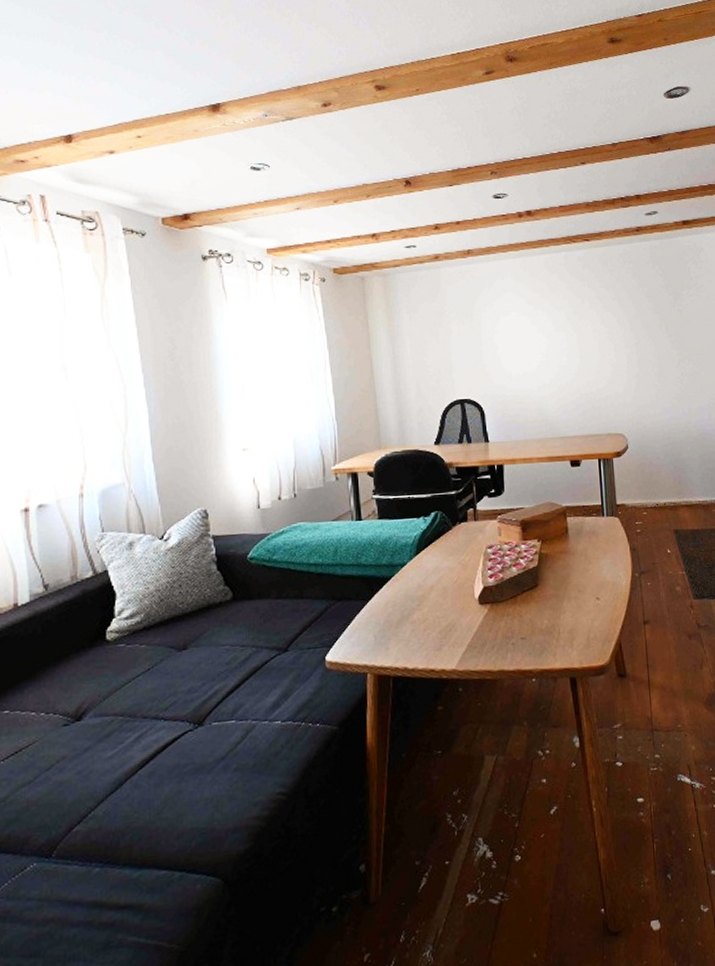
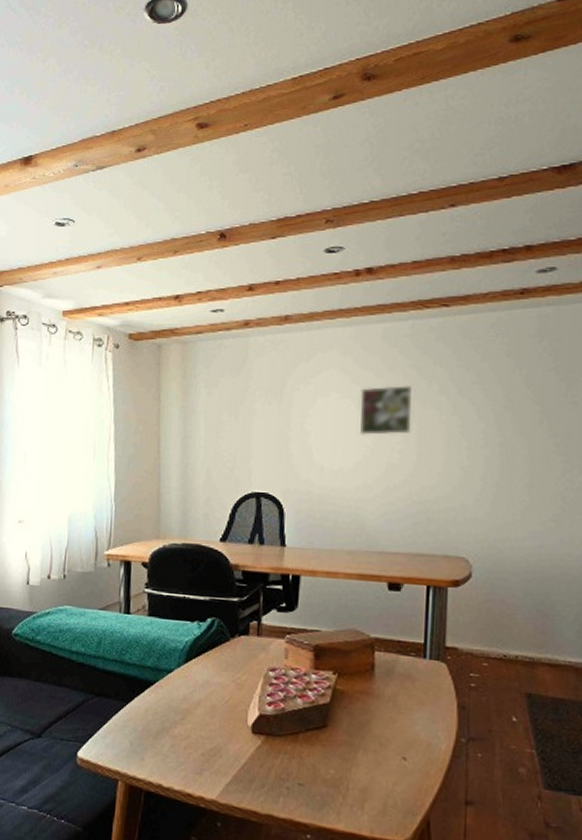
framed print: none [533,303,574,345] -> present [360,385,412,435]

